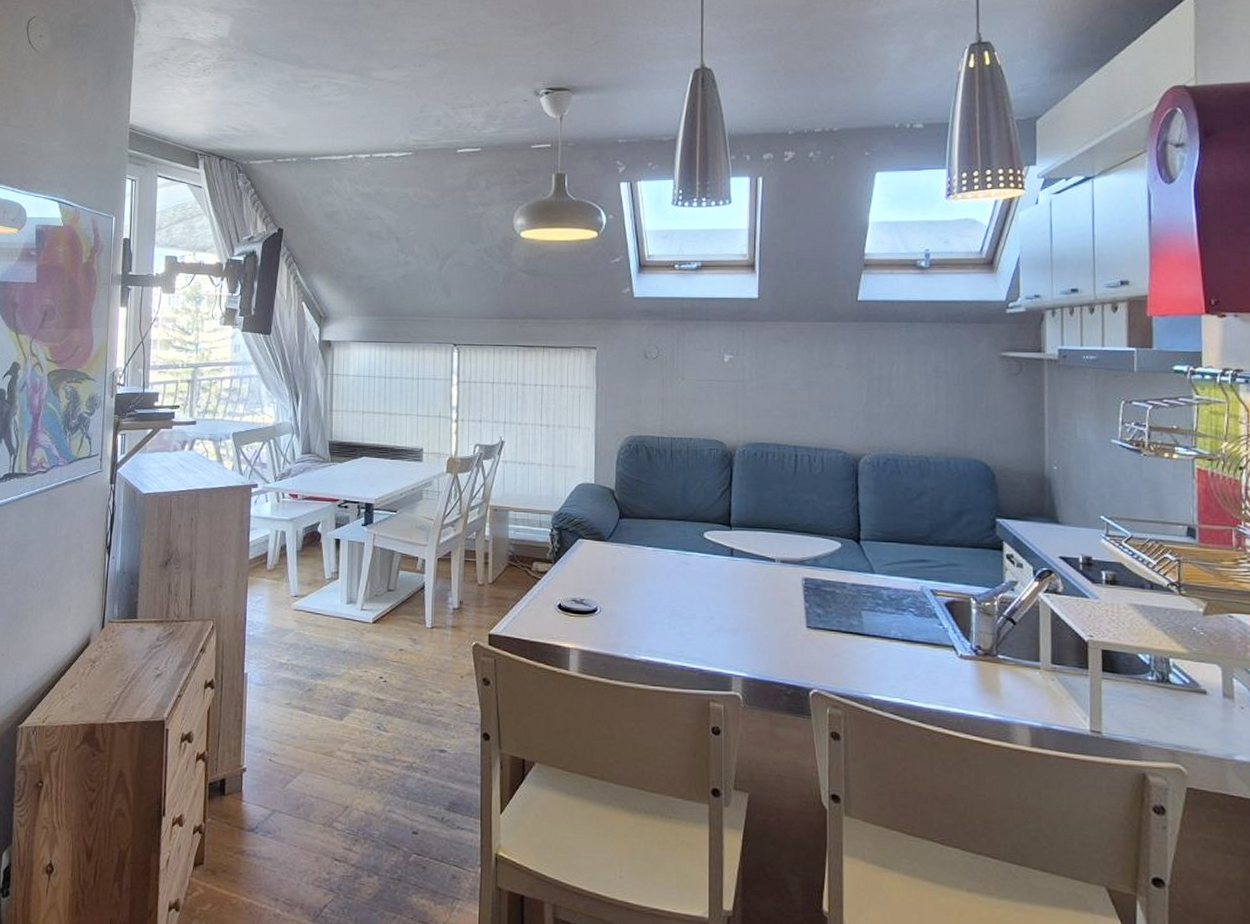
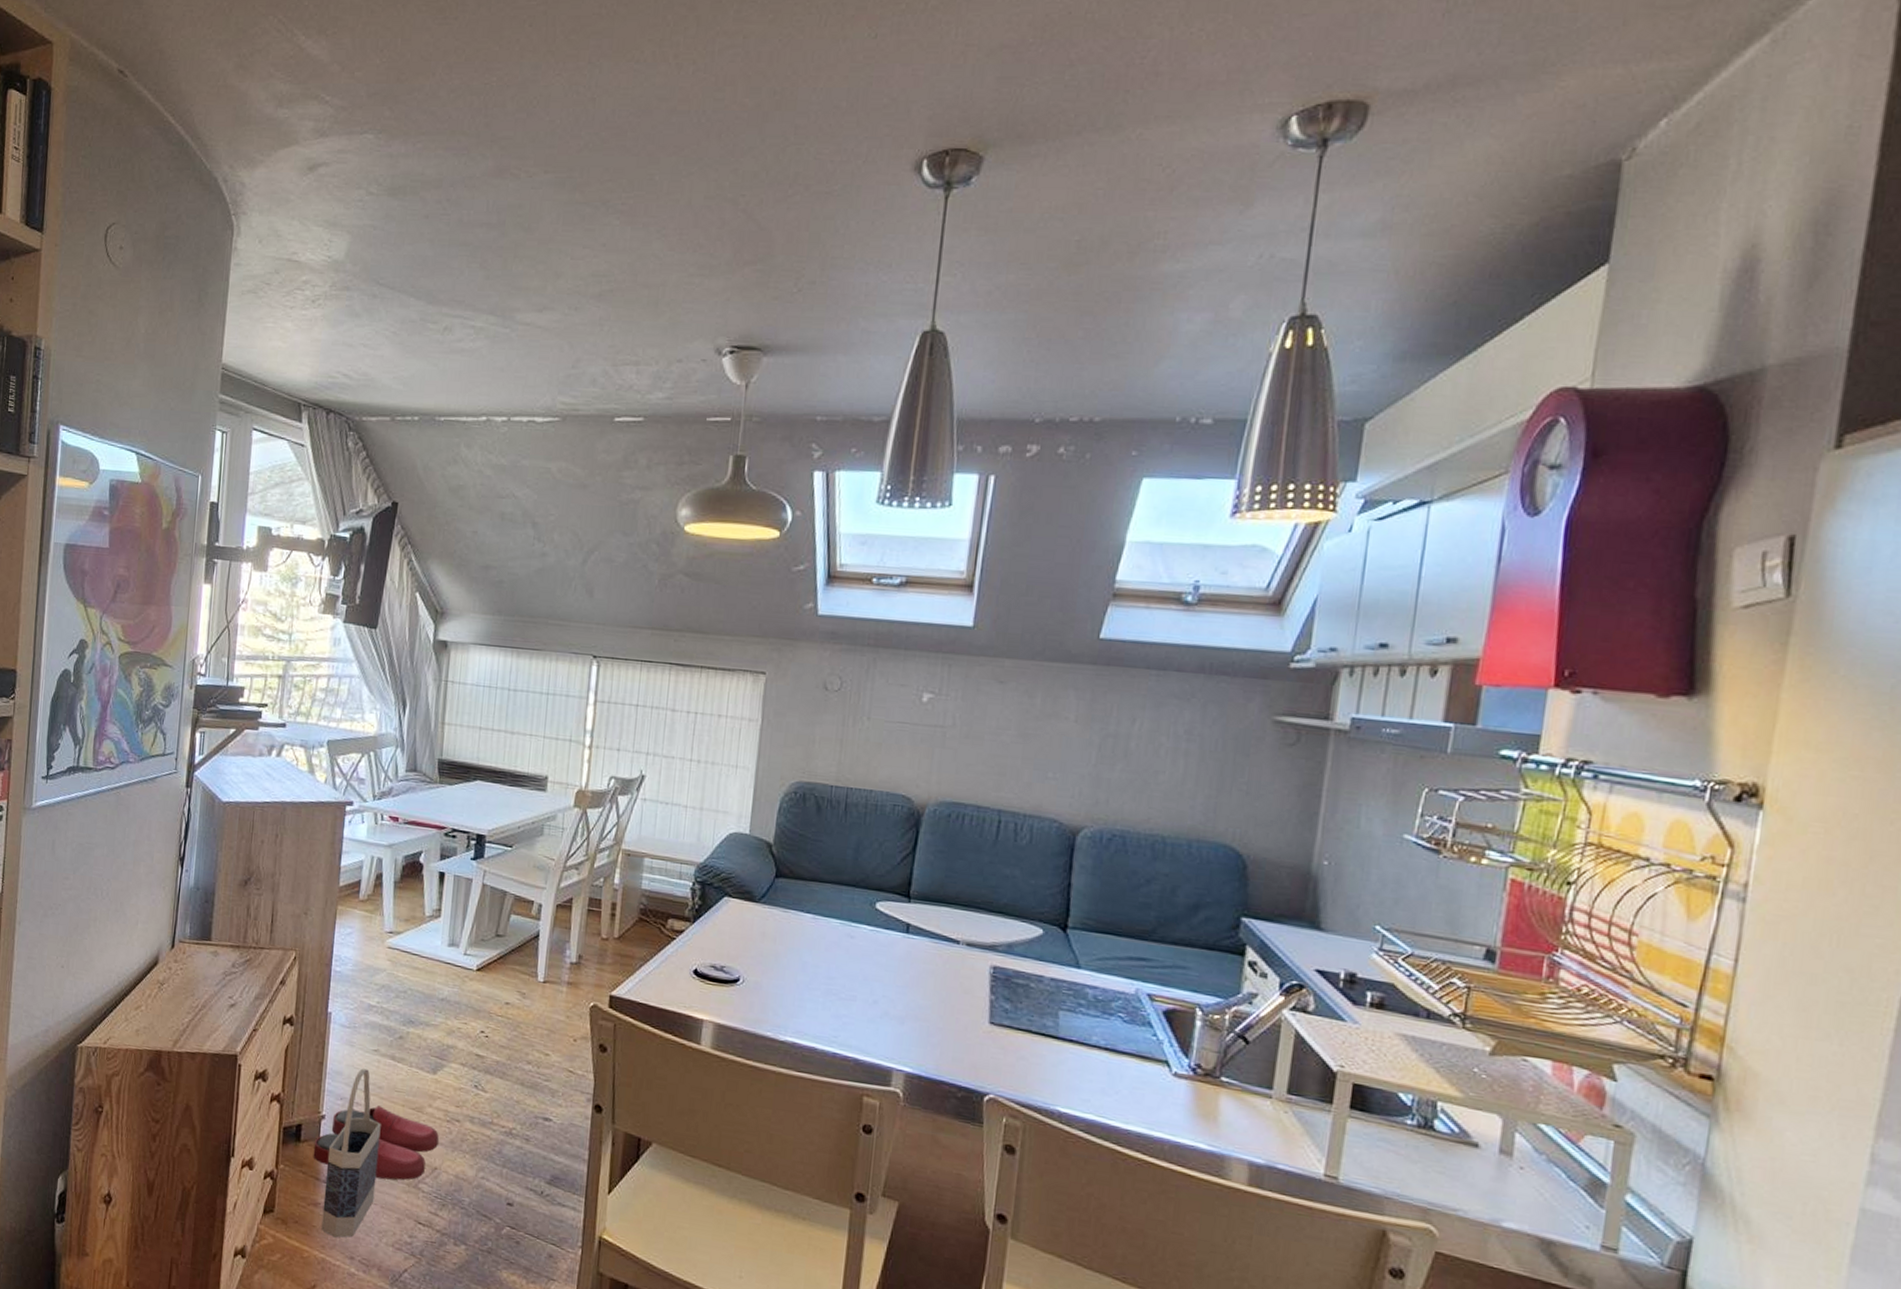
slippers: none [237,754,348,822] -> present [313,1105,439,1180]
bag: none [247,721,297,882] -> present [321,1068,381,1238]

